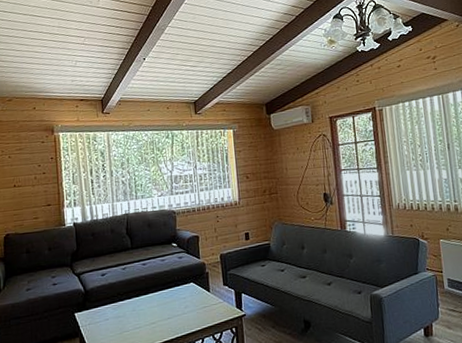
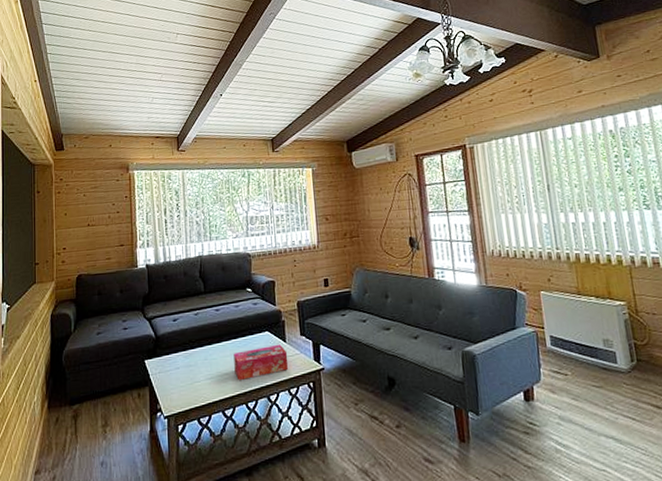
tissue box: none [160,294,212,329] -> present [233,344,288,381]

